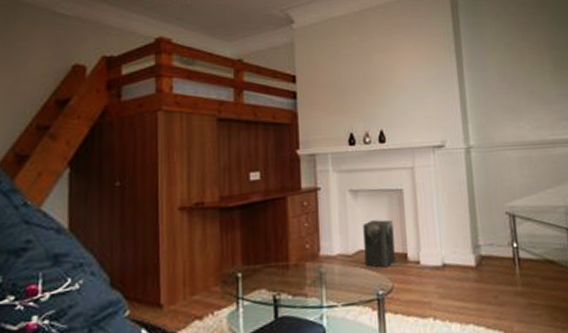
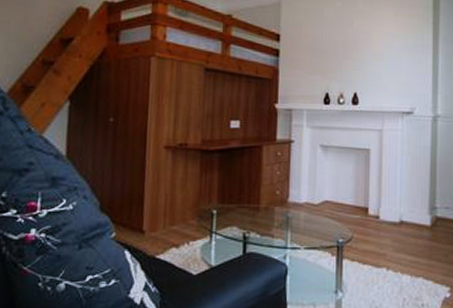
speaker: present [363,219,396,268] -> none [329,175,358,219]

